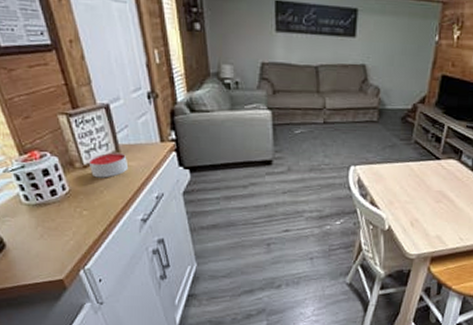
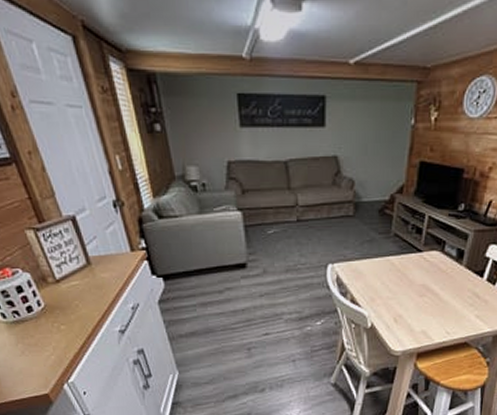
candle: present [88,152,129,178] -> none [60,264,102,292]

